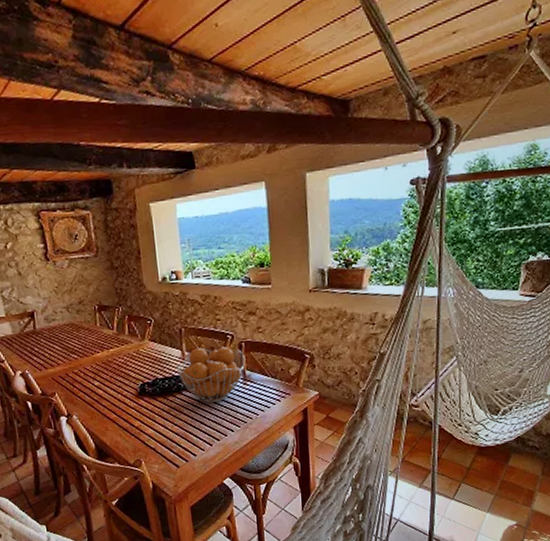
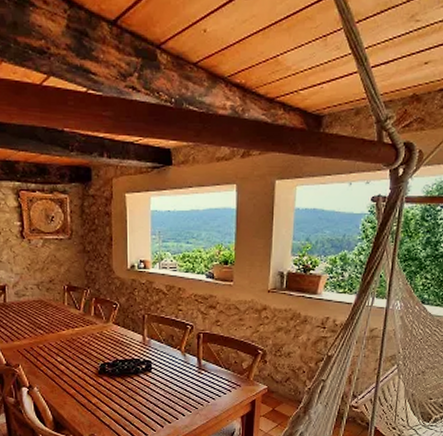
fruit basket: present [175,347,246,403] -> none [136,334,202,388]

